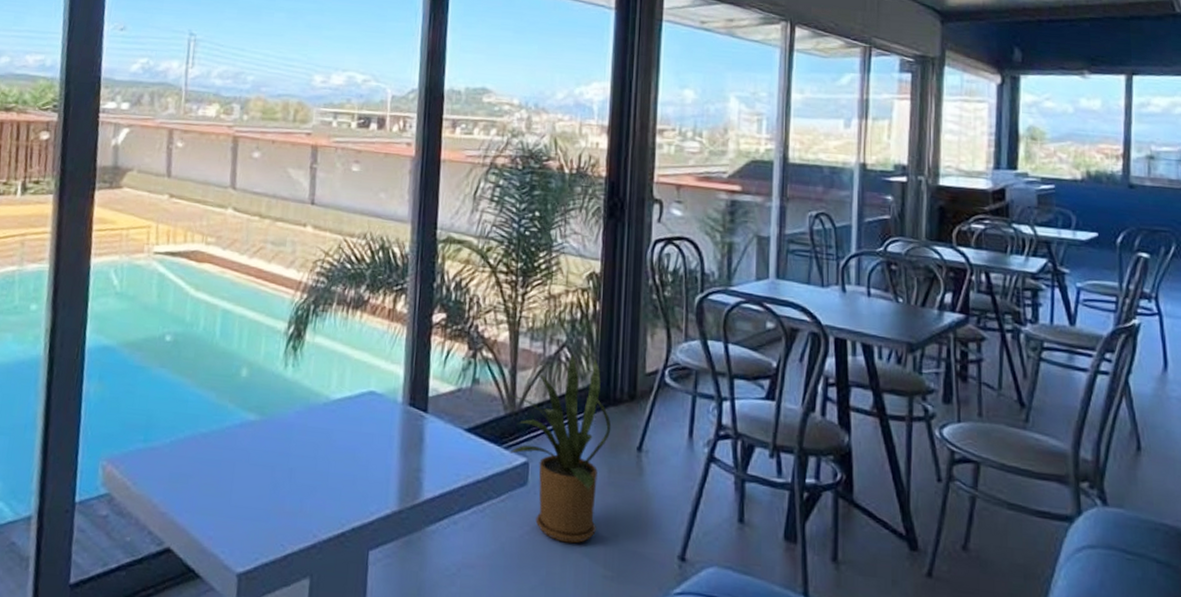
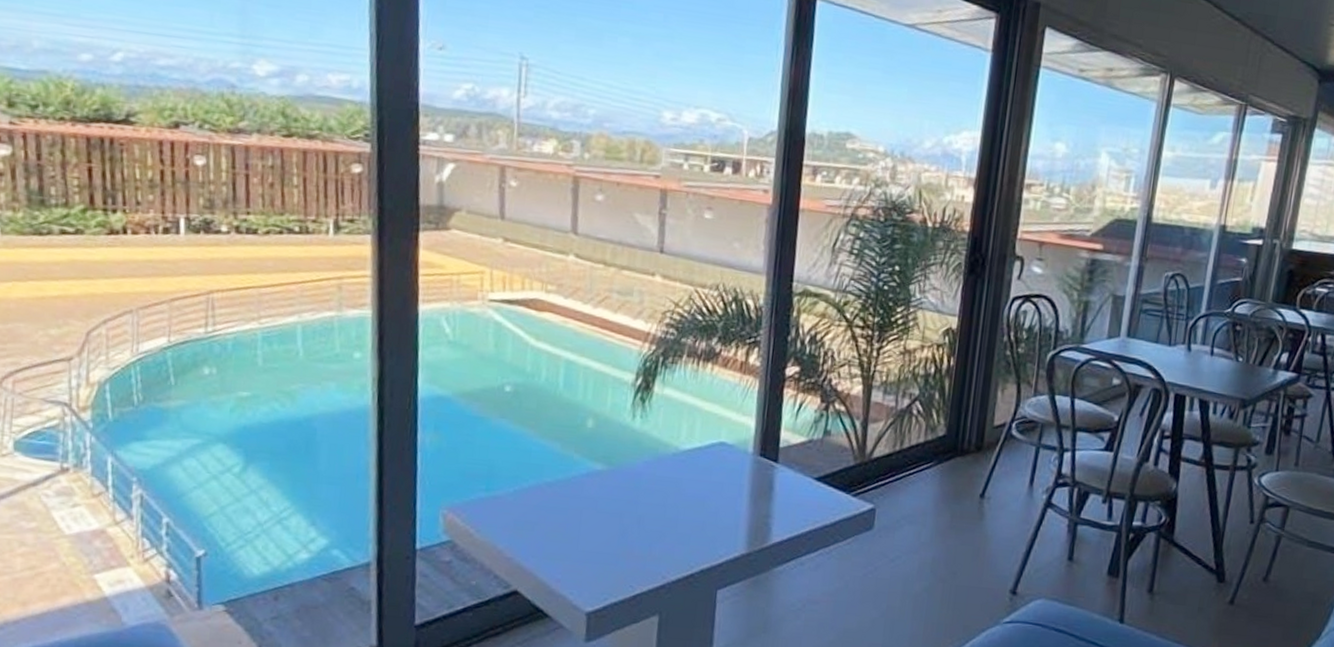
house plant: present [507,354,612,544] -> none [857,407,957,581]

